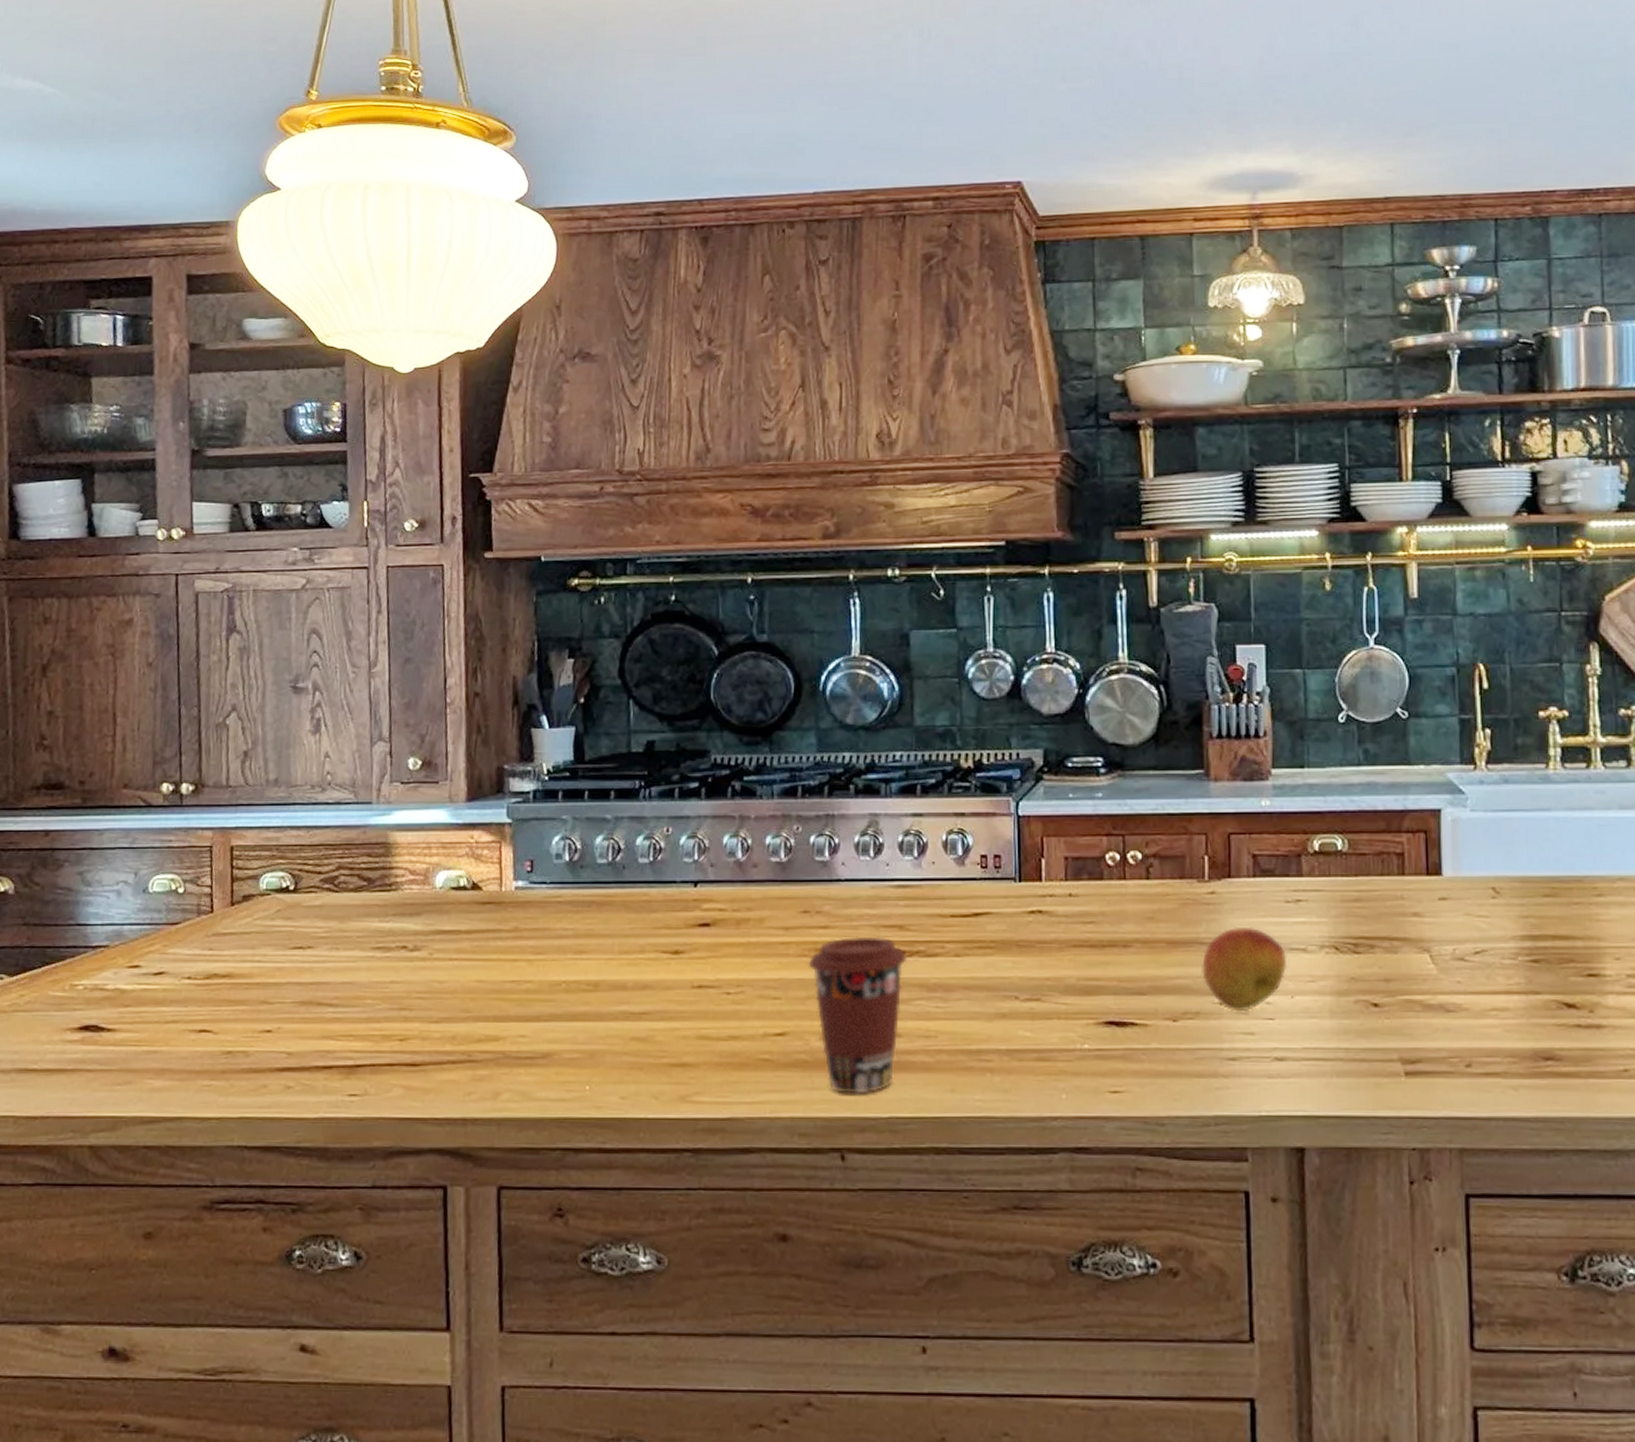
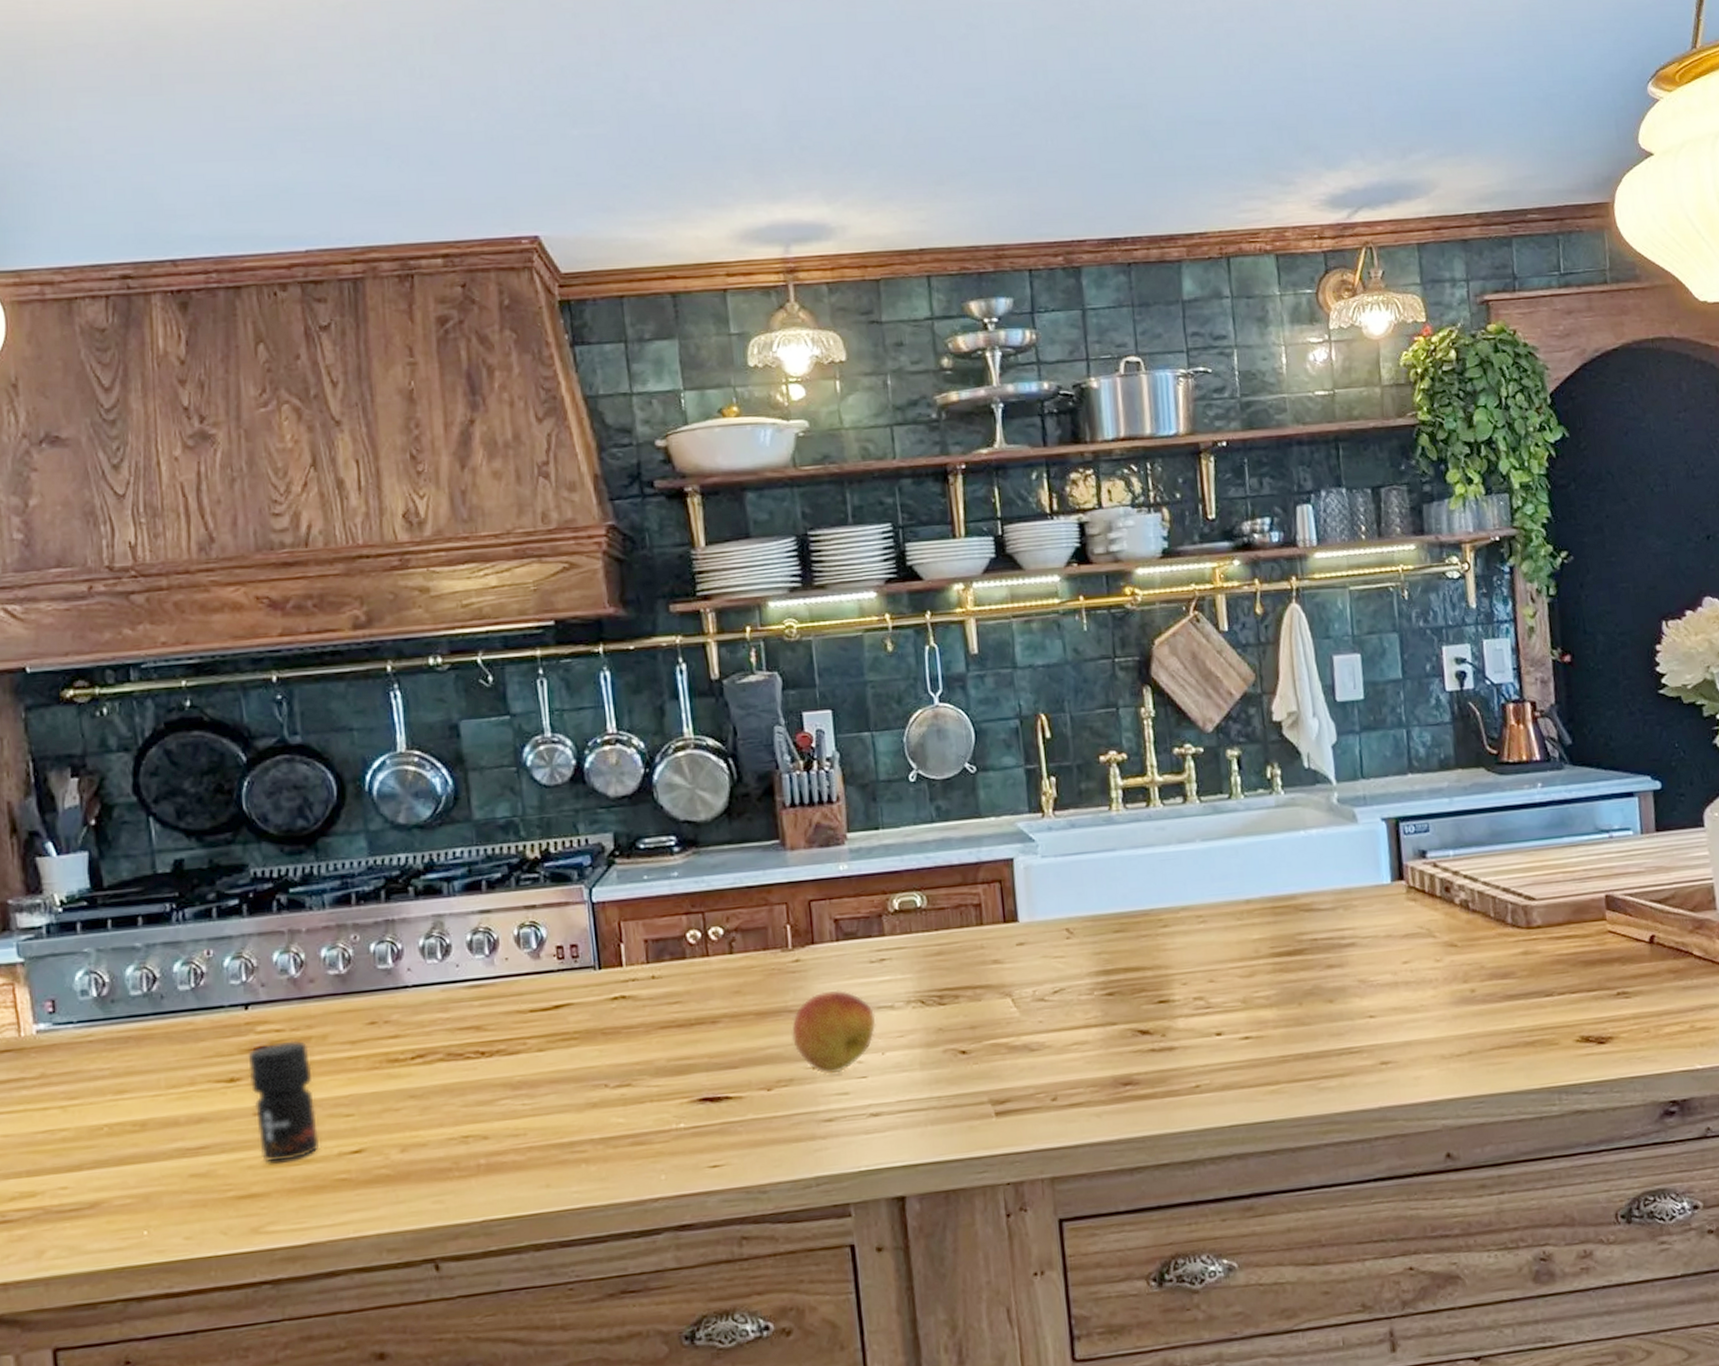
jar: none [691,921,748,1035] -> present [248,1040,320,1162]
coffee cup: present [808,936,908,1094] -> none [380,1039,488,1204]

